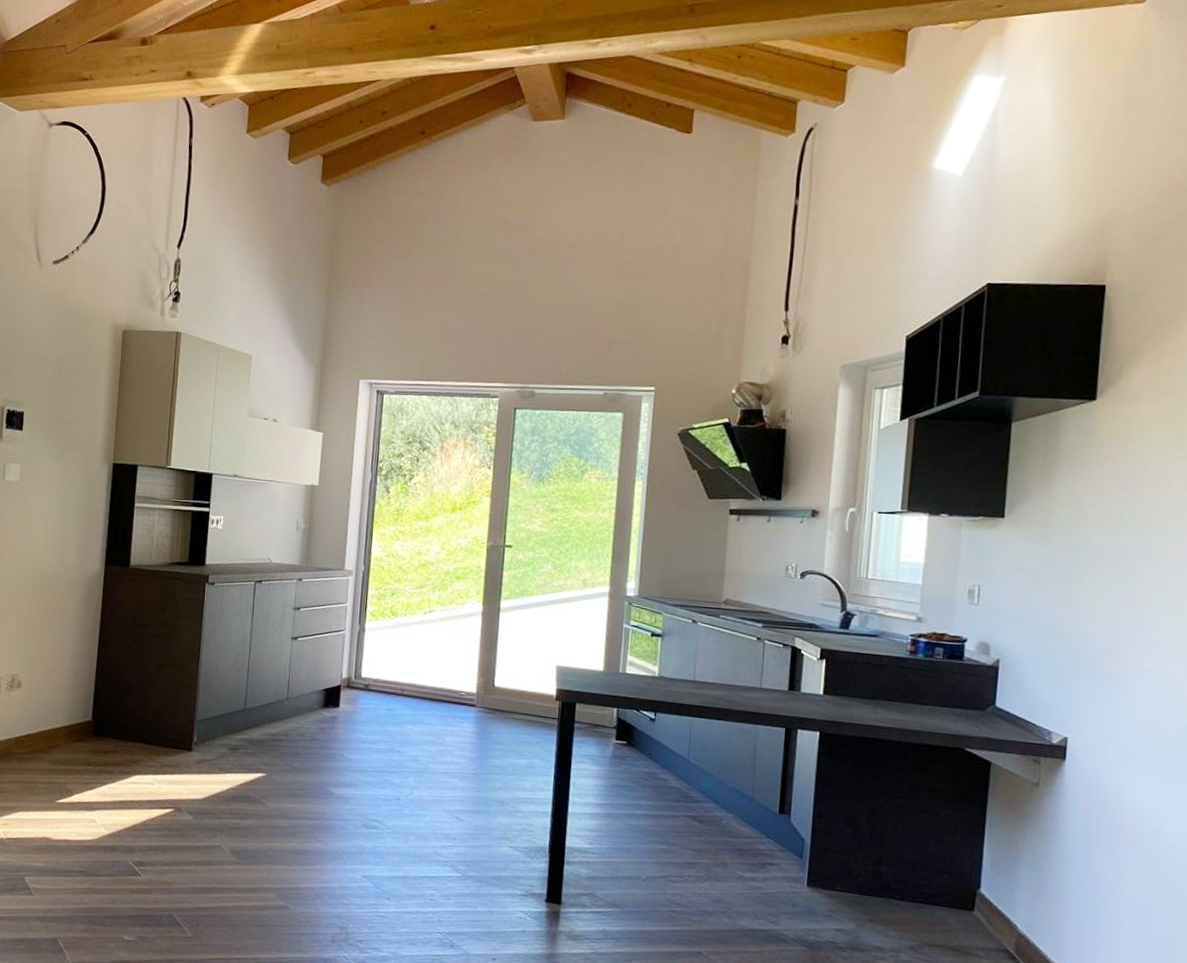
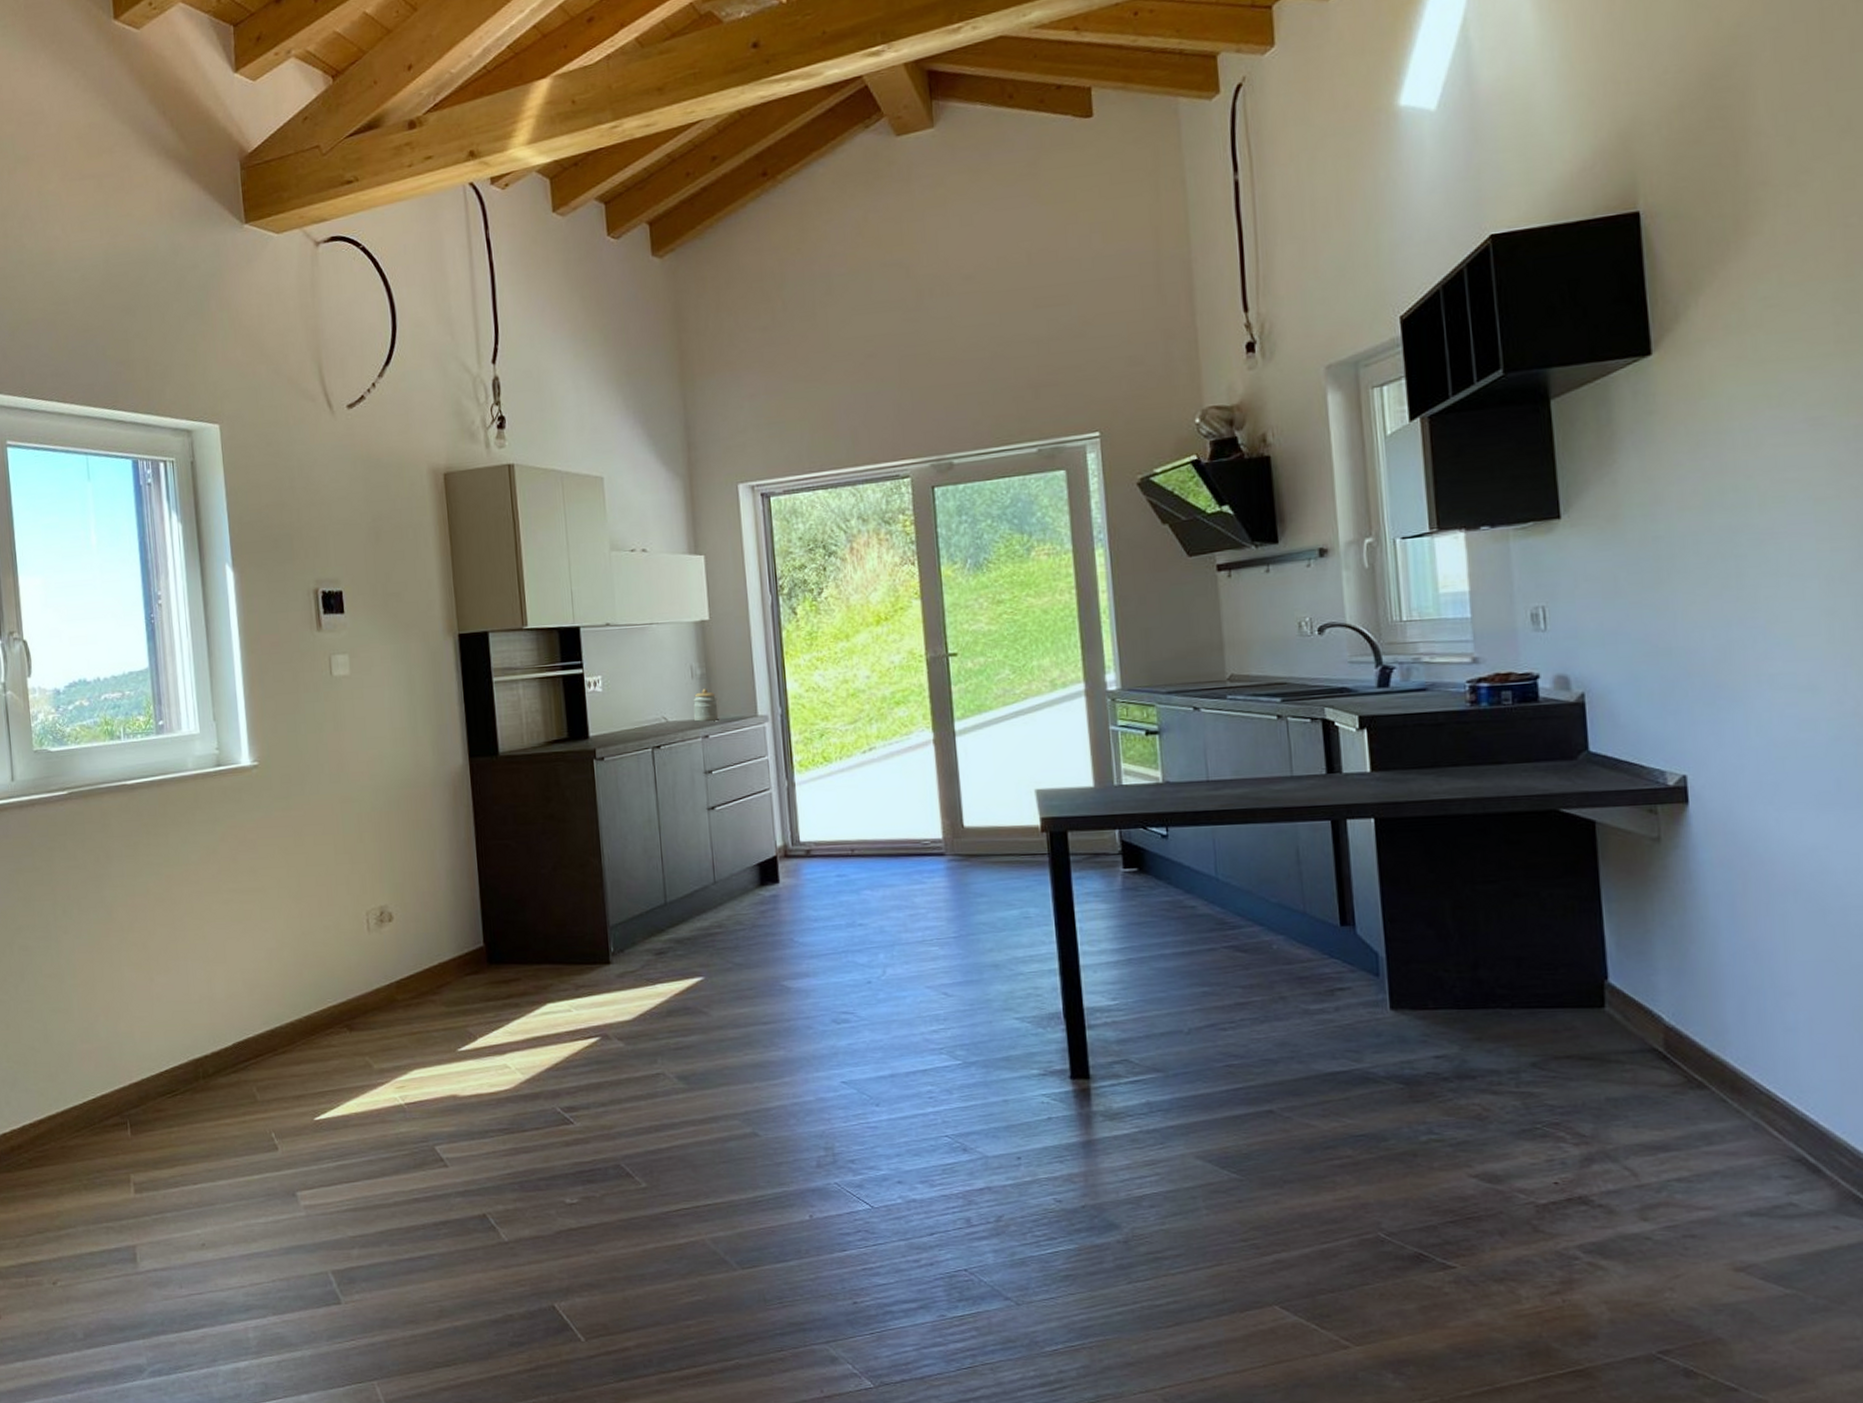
jar: none [292,541,314,568] -> present [693,689,718,722]

